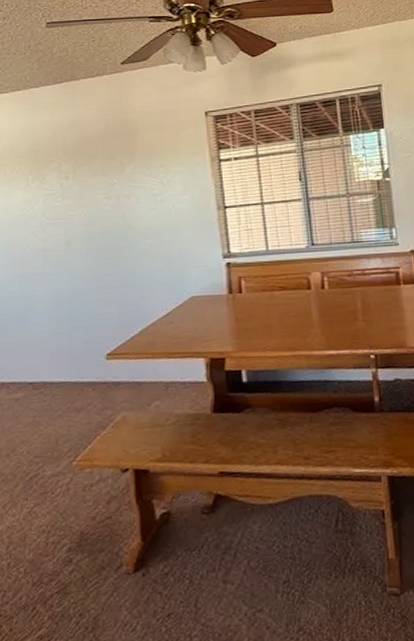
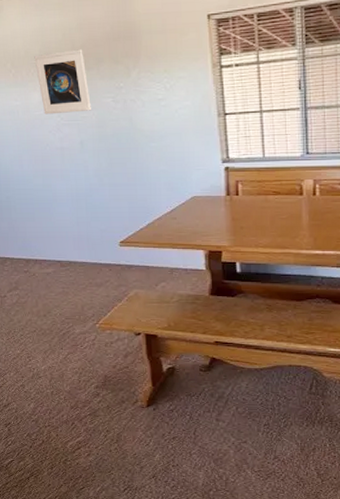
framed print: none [20,146,80,214] -> present [34,49,91,115]

